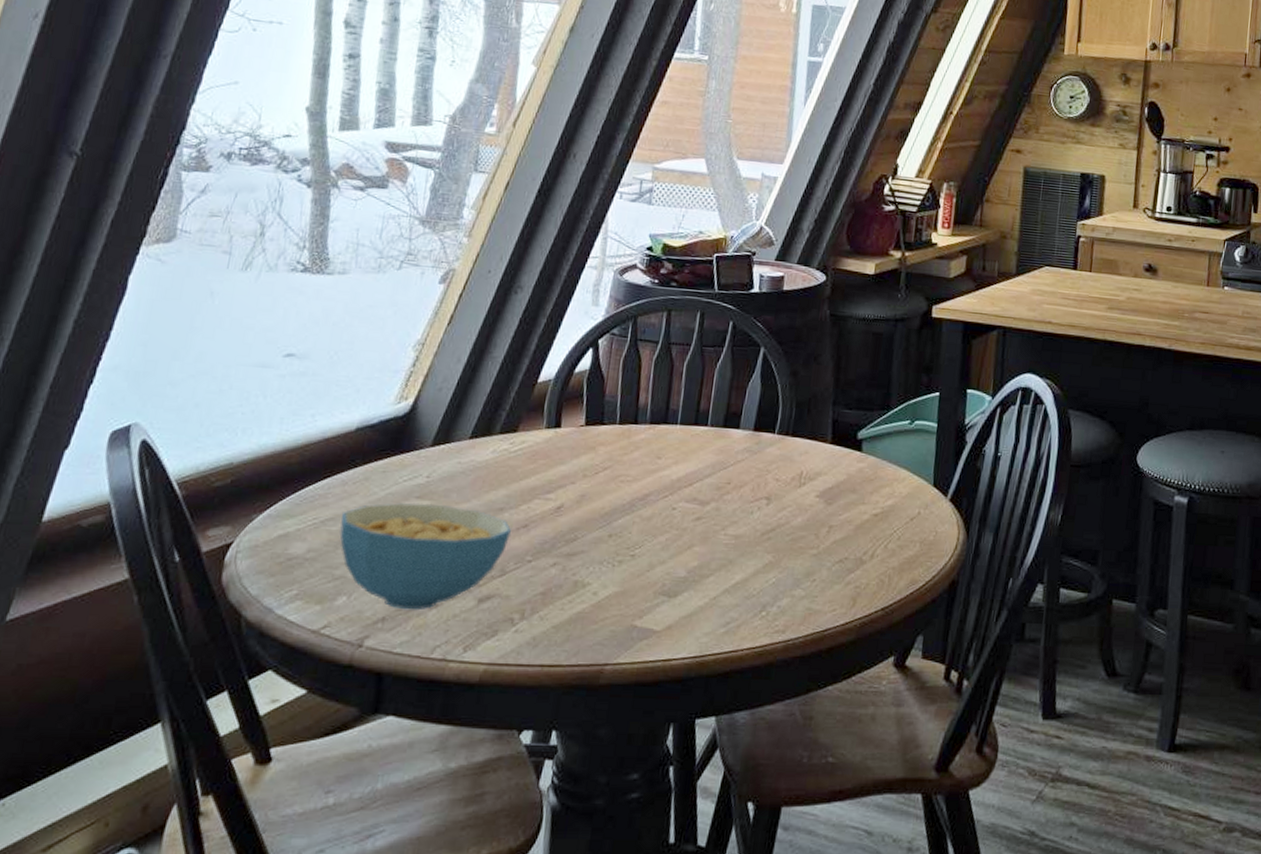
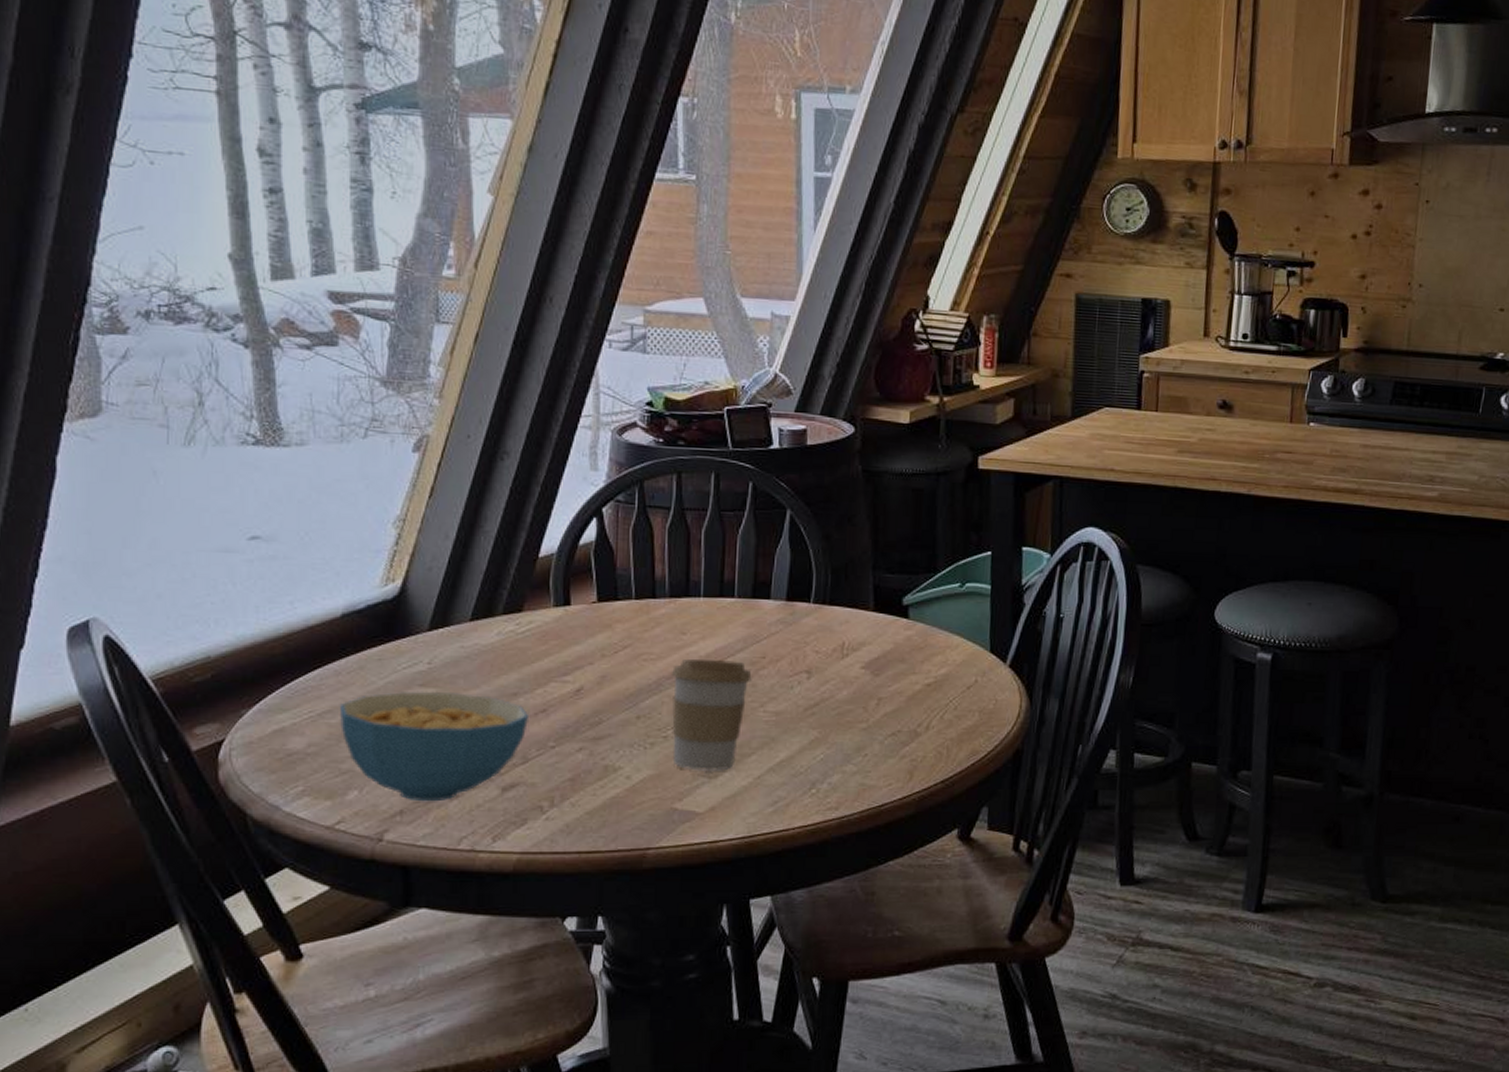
coffee cup: none [637,482,717,591] -> present [670,659,752,771]

